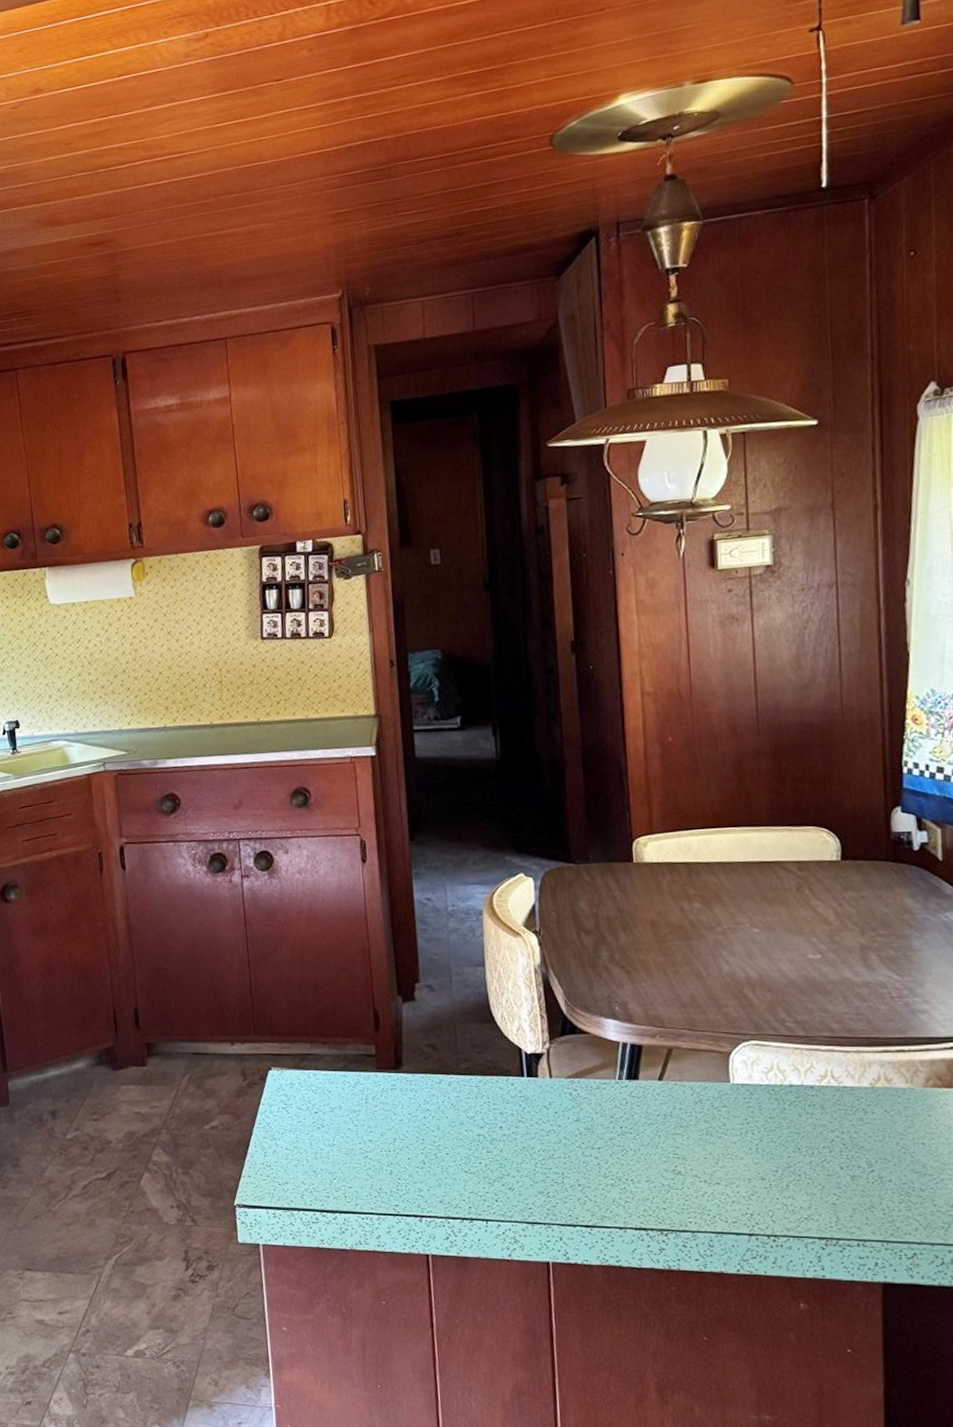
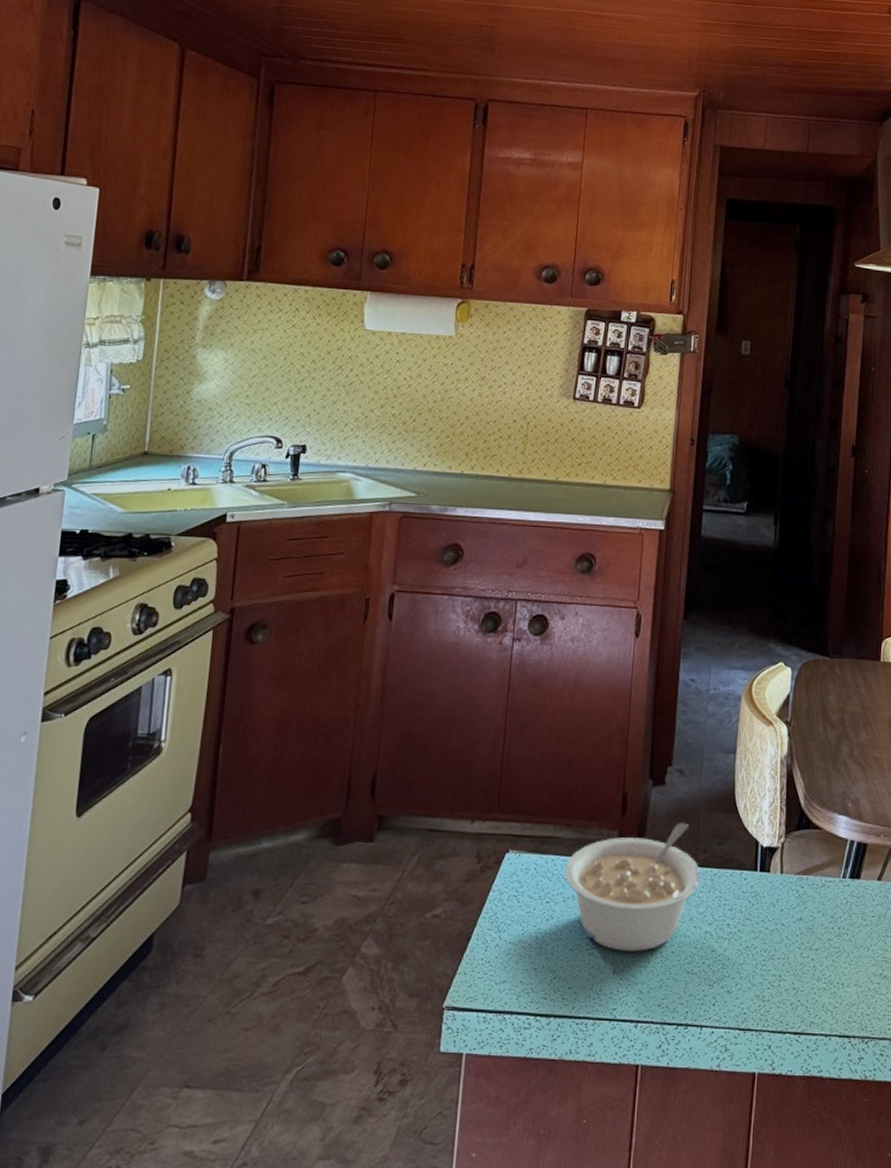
legume: none [327,1035,466,1154] -> present [564,823,701,951]

